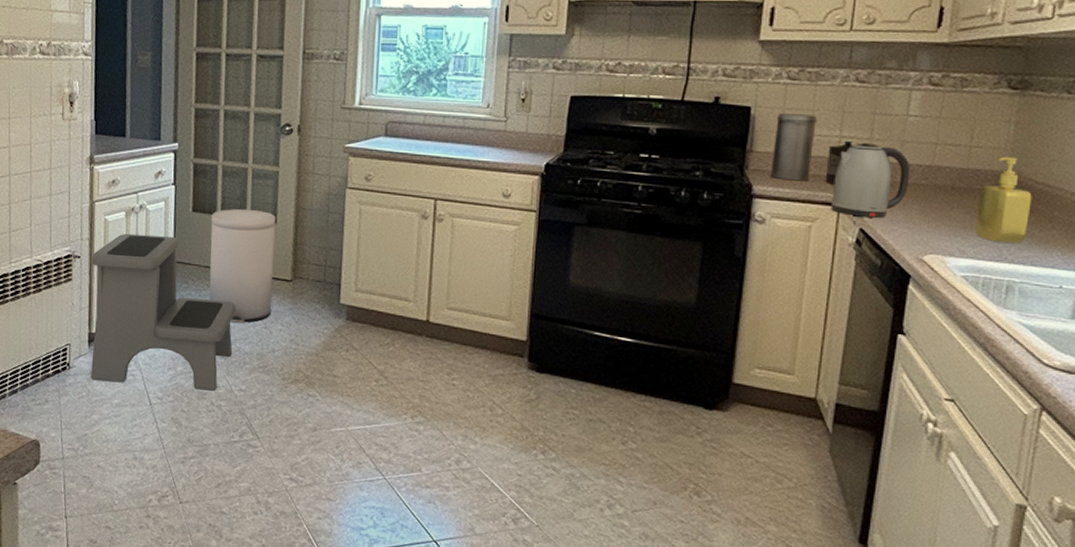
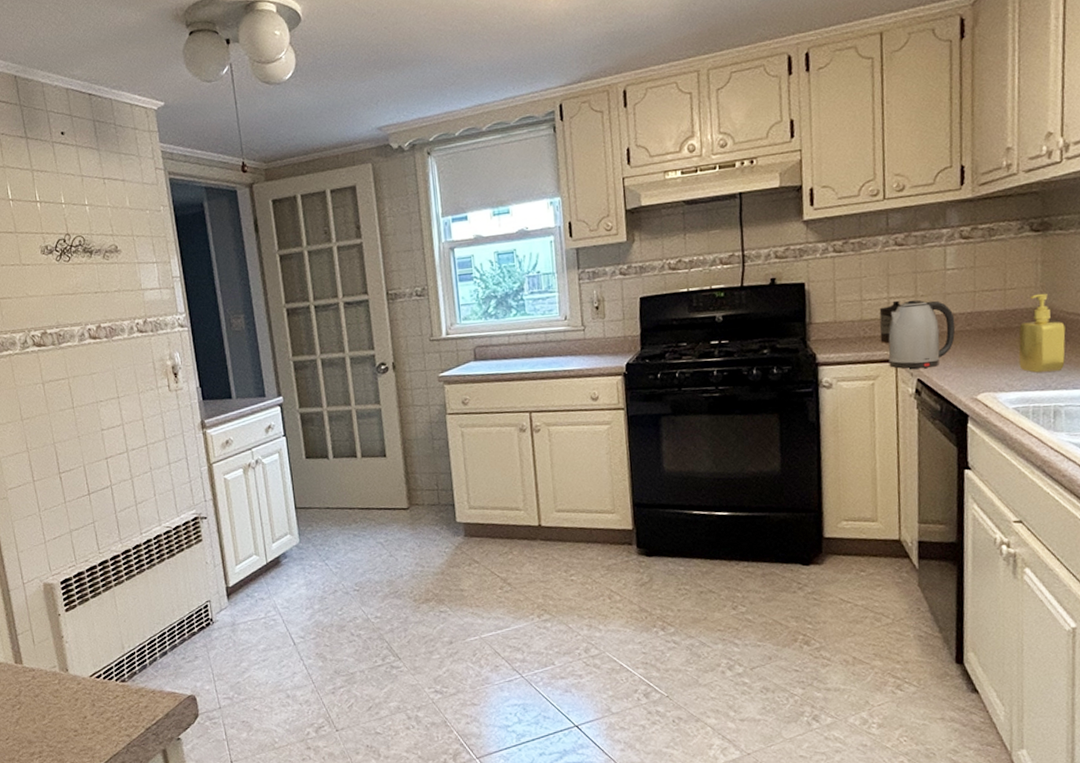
step stool: present [91,233,236,391] -> none [217,484,364,631]
pedal bin: present [209,208,277,324] -> none [324,447,394,557]
canister: present [770,112,817,182] -> none [829,282,867,346]

